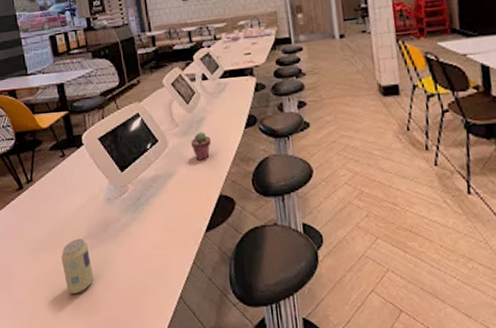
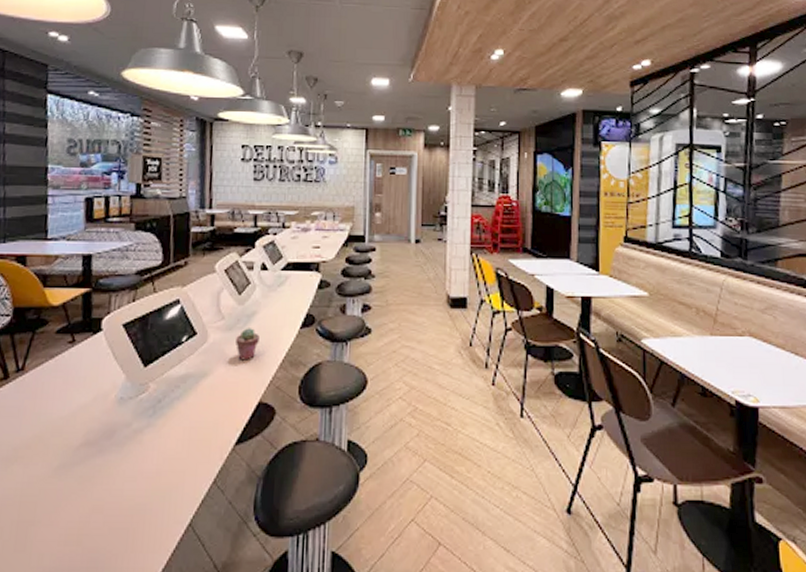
beverage can: present [61,239,93,293] -> none [41,447,83,517]

